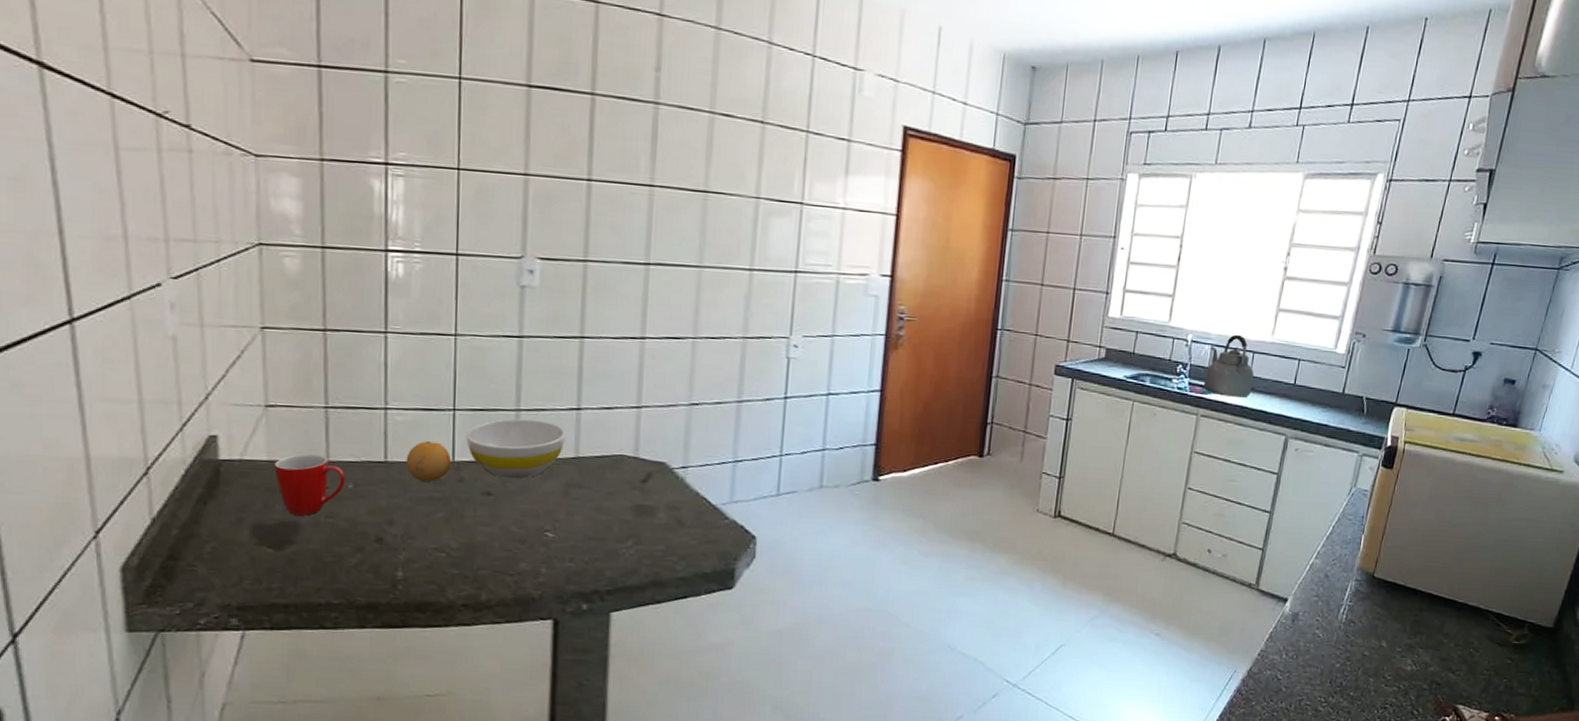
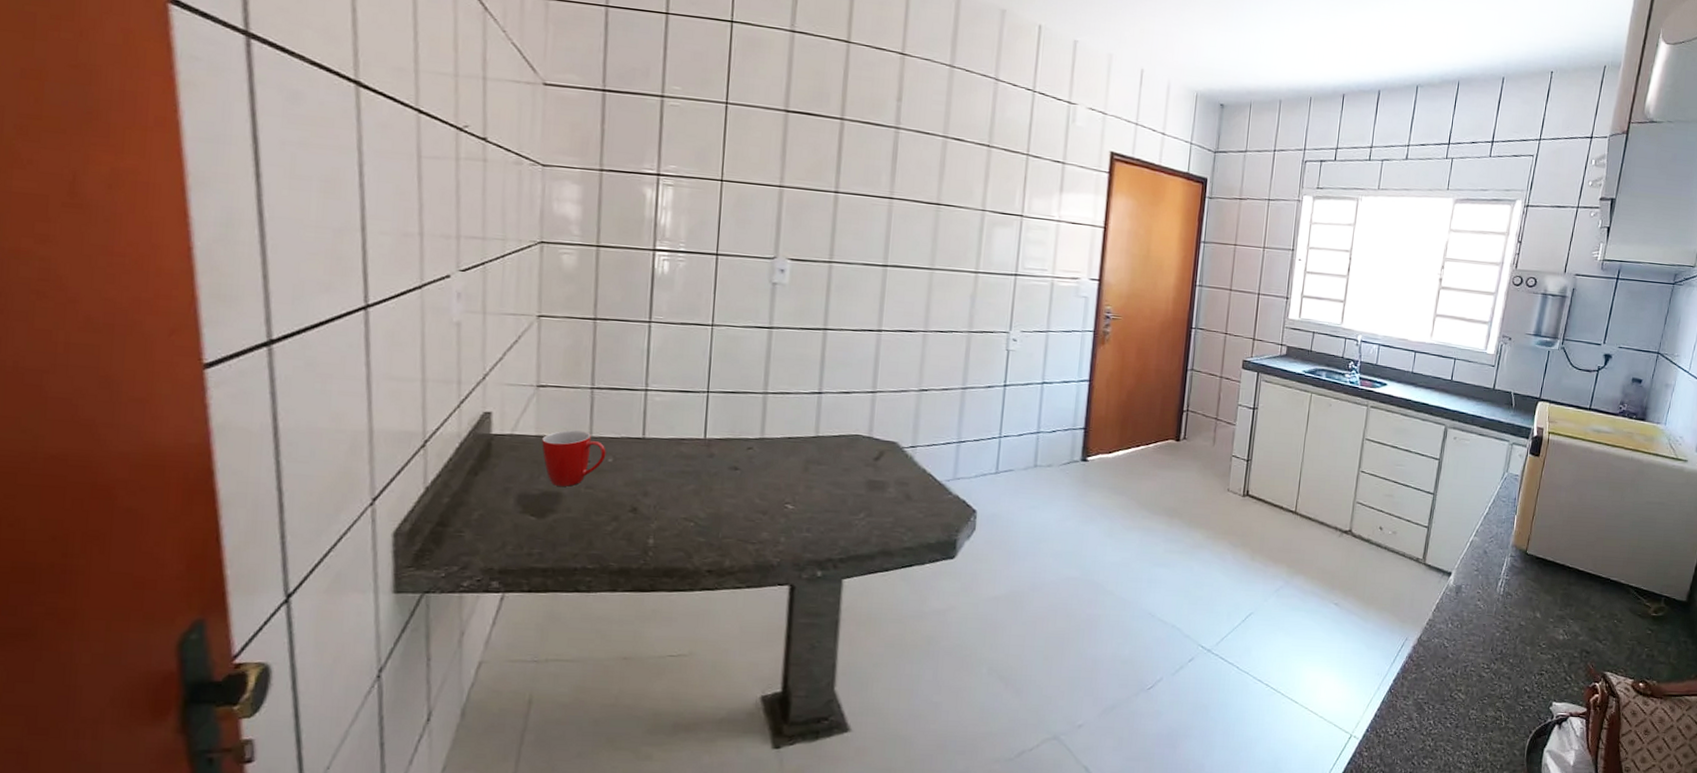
fruit: present [406,441,452,482] -> none [661,420,704,457]
bowl: present [466,418,566,480] -> none [717,400,808,456]
kettle: present [1203,334,1254,398] -> none [1372,336,1416,391]

